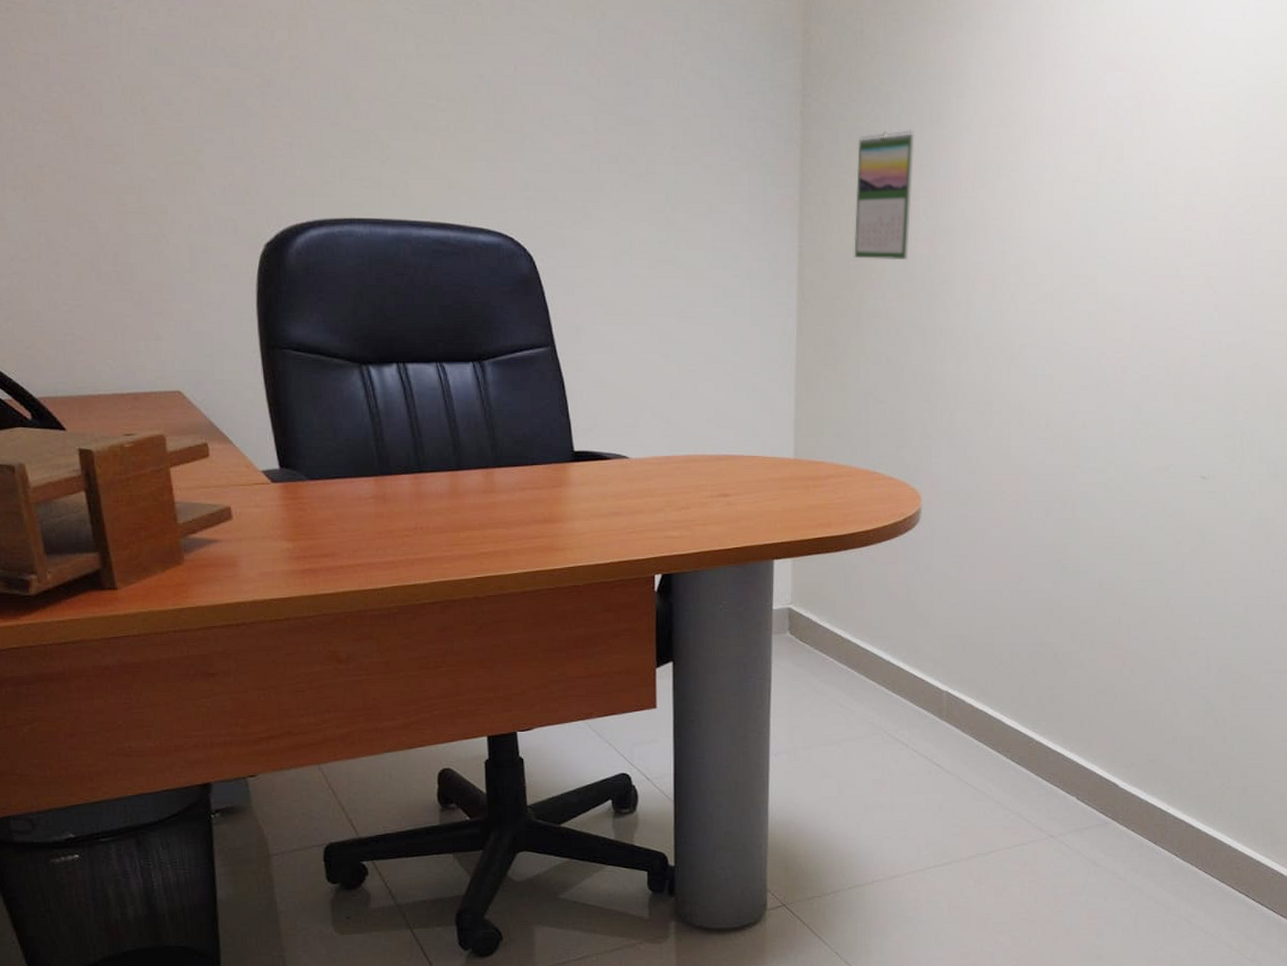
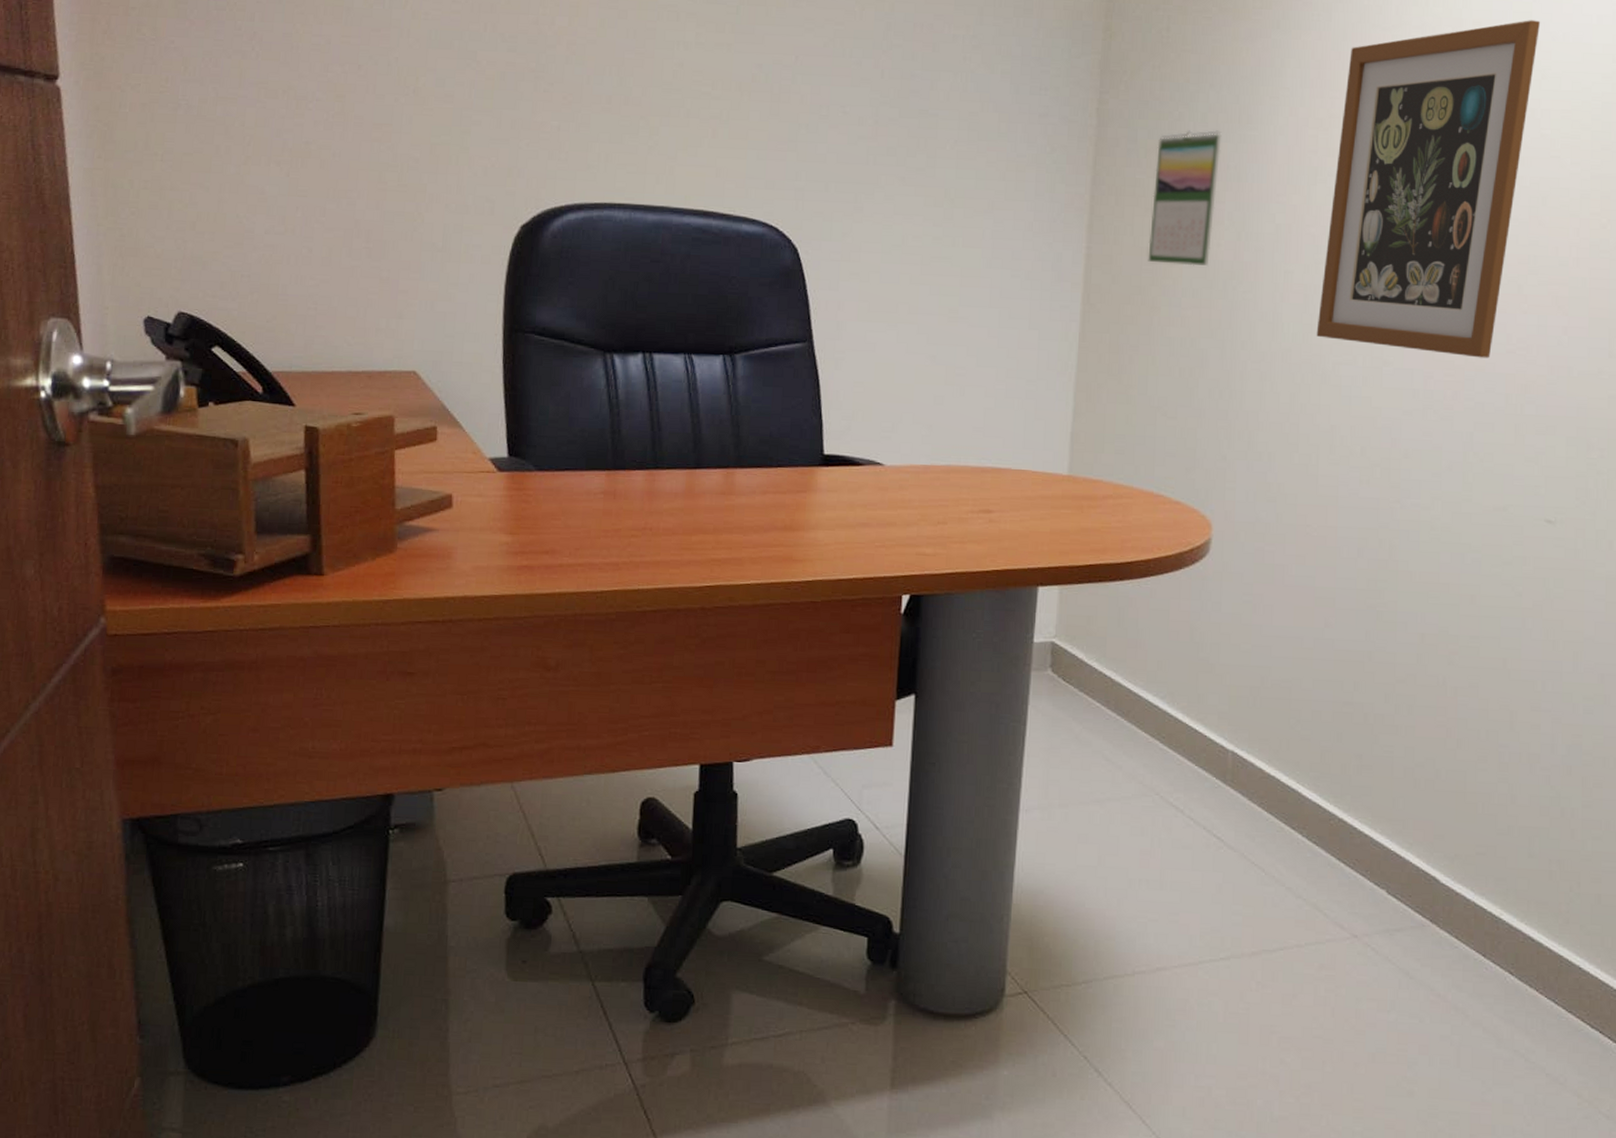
wall art: none [1004,16,1192,335] -> present [1316,20,1540,358]

